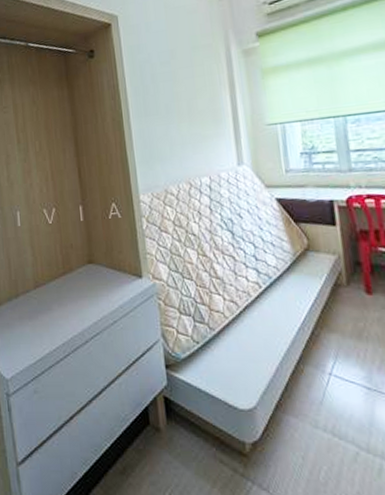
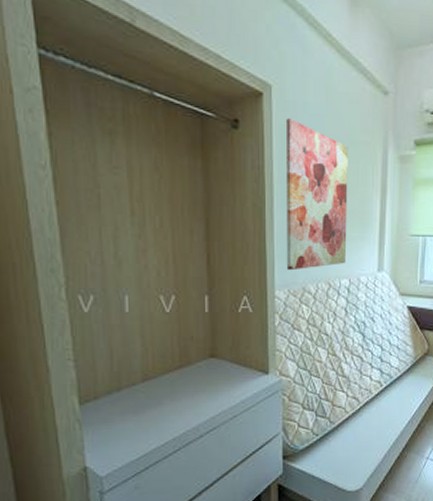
wall art: none [132,39,203,175] -> present [285,118,348,271]

